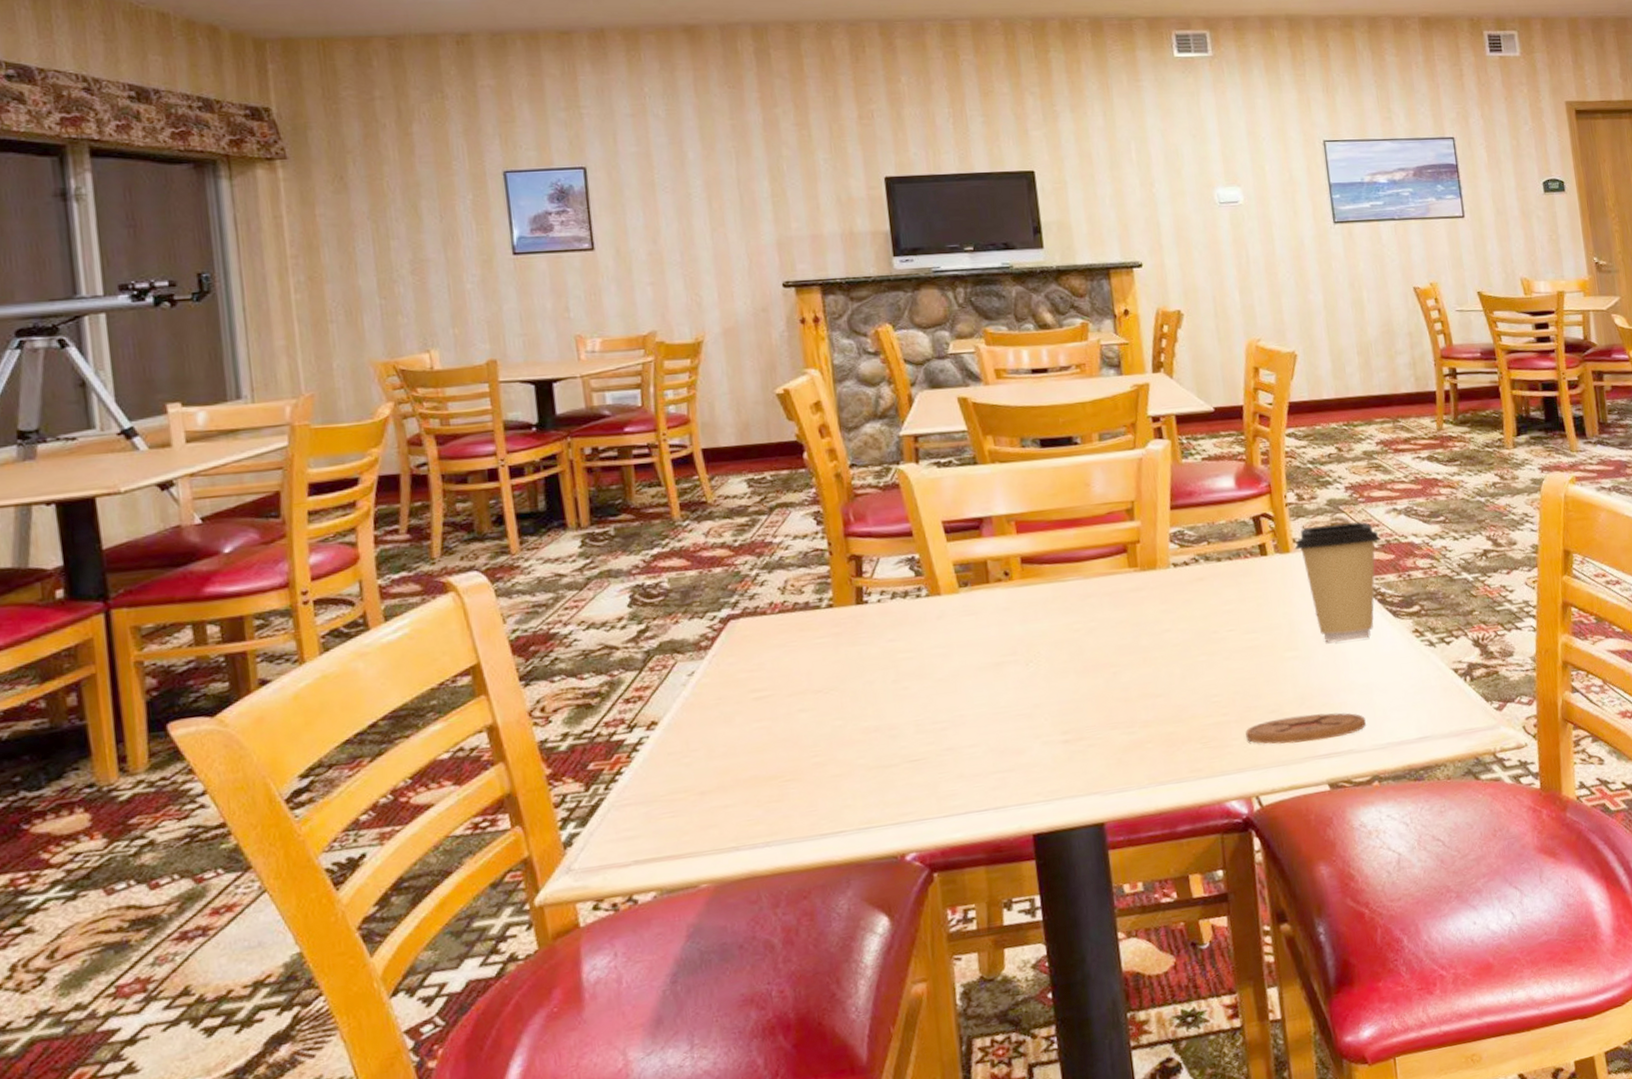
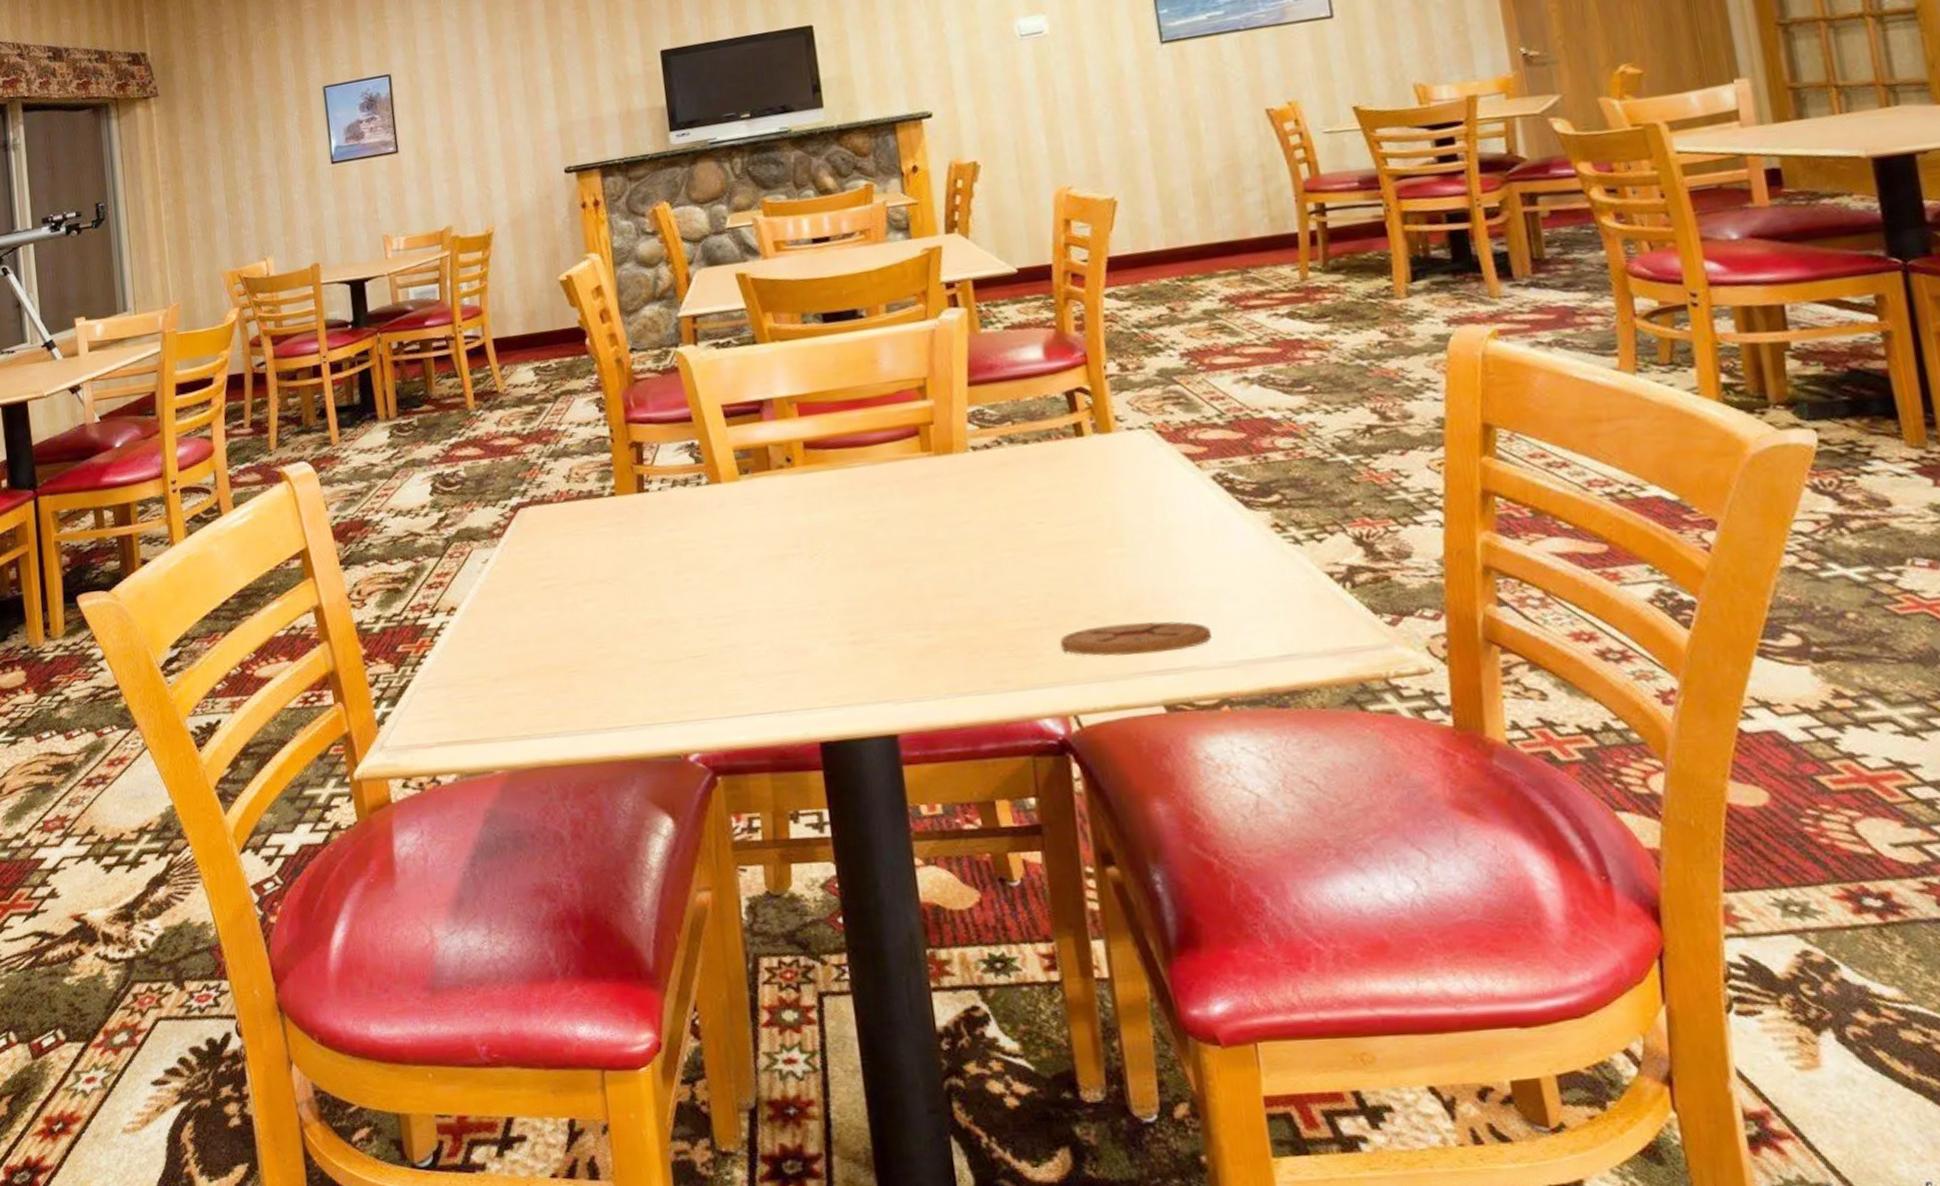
coffee cup: present [1294,522,1381,643] -> none [1117,394,1227,538]

